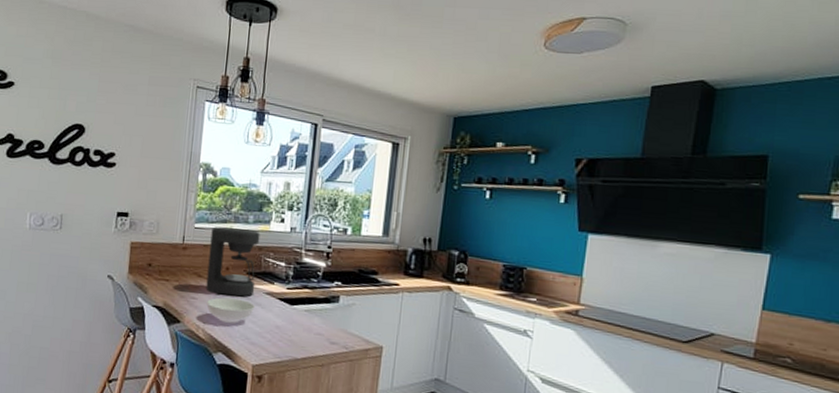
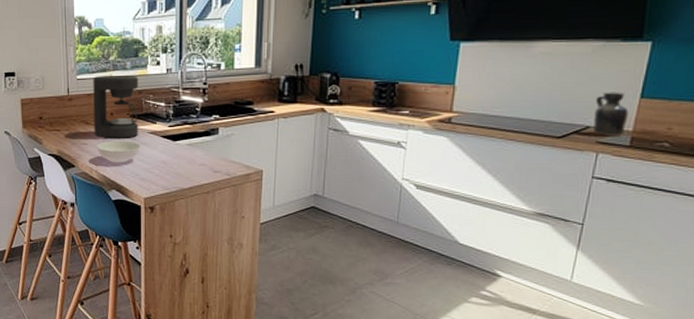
ceramic jug: none [718,300,752,346] -> present [593,92,629,135]

